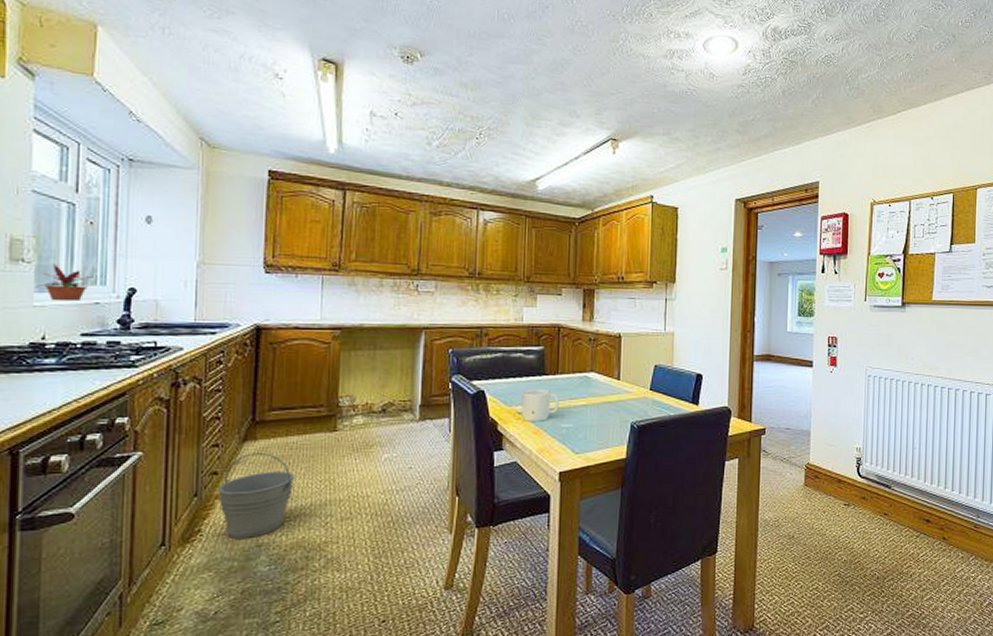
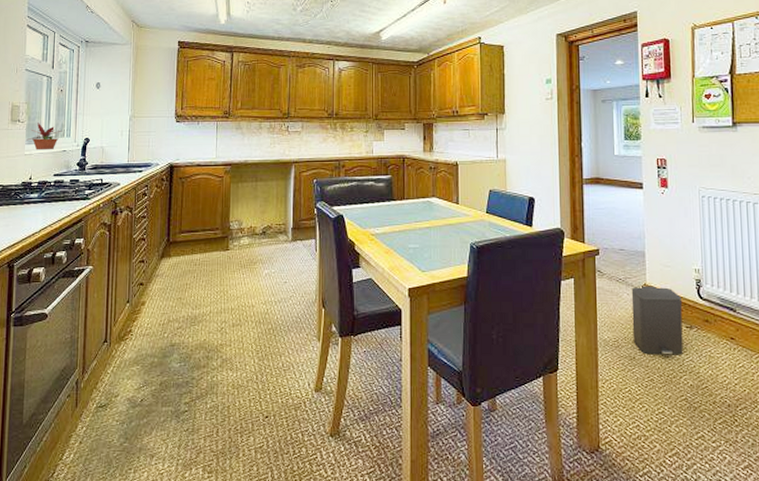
bucket: present [218,452,295,540] -> none [143,267,198,340]
mug: present [521,388,559,421] -> none [374,212,406,242]
pedal bin: none [793,465,842,533] -> present [631,286,683,355]

